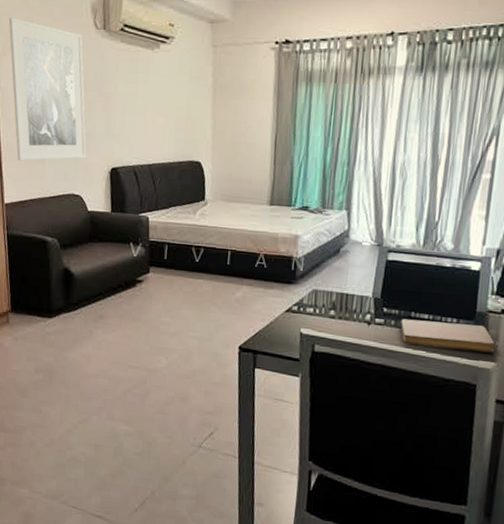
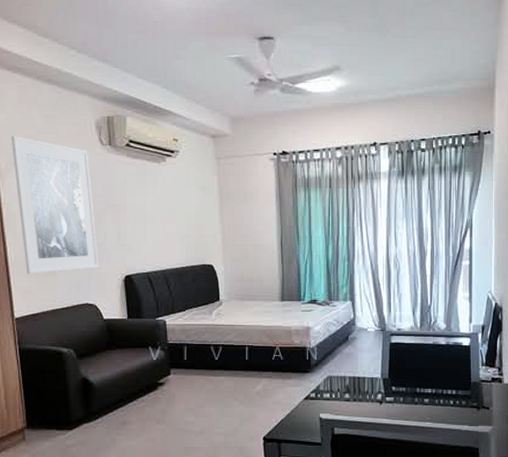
notebook: present [400,318,496,353] -> none [408,394,490,418]

